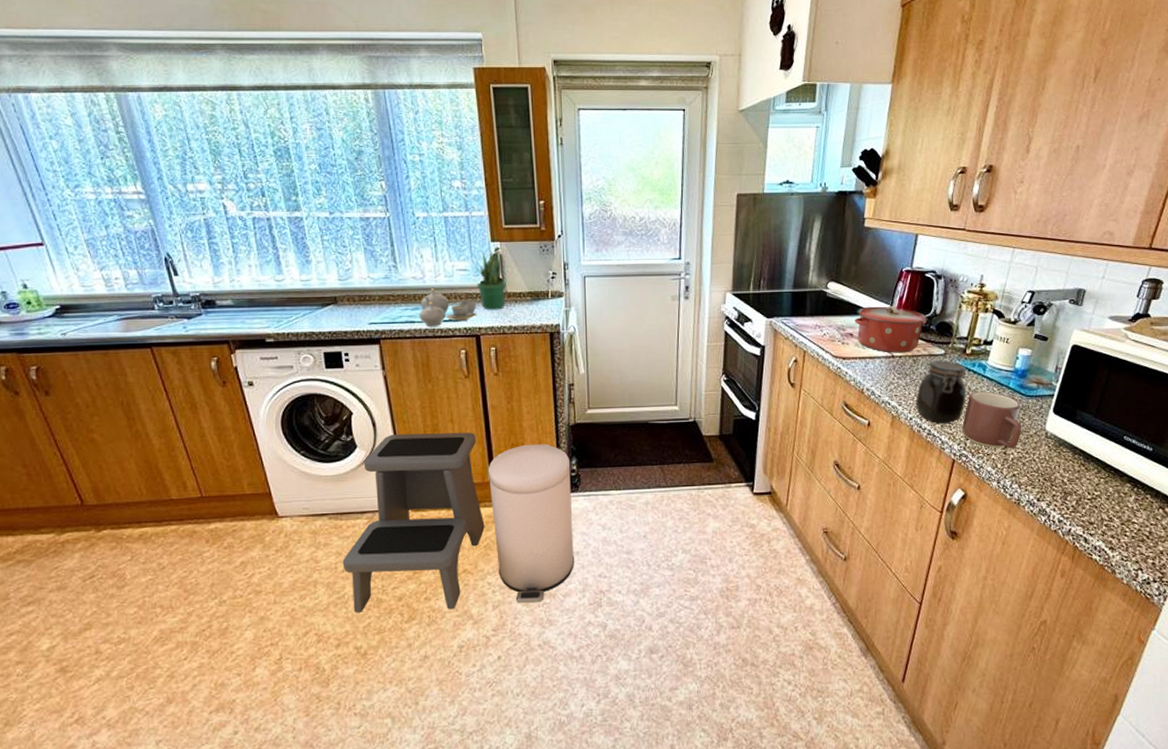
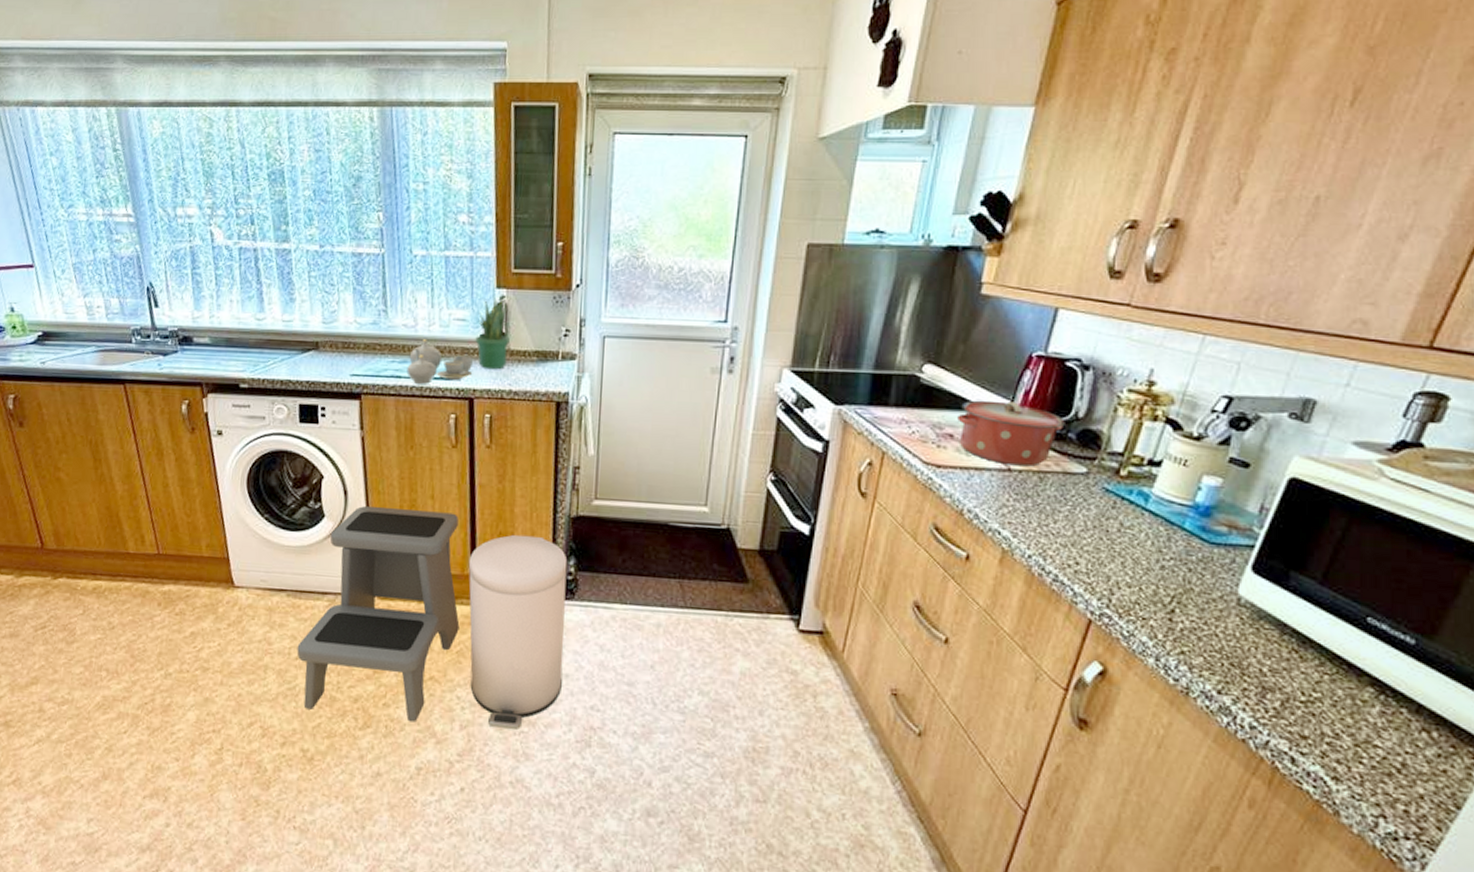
jar: present [915,360,967,423] -> none [1038,480,1118,569]
mug: present [962,391,1022,449] -> none [1106,529,1201,615]

